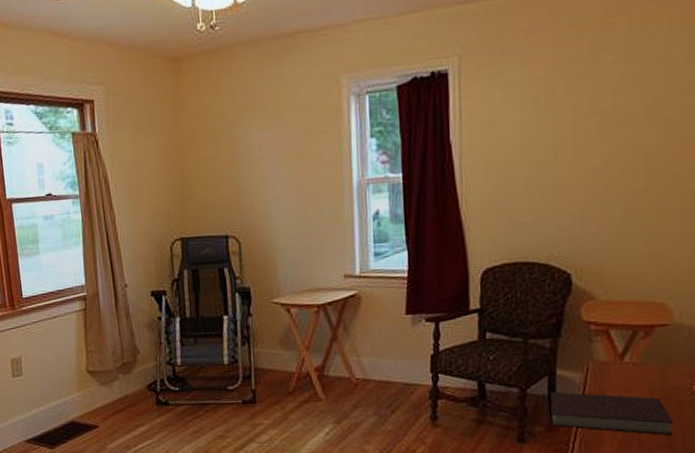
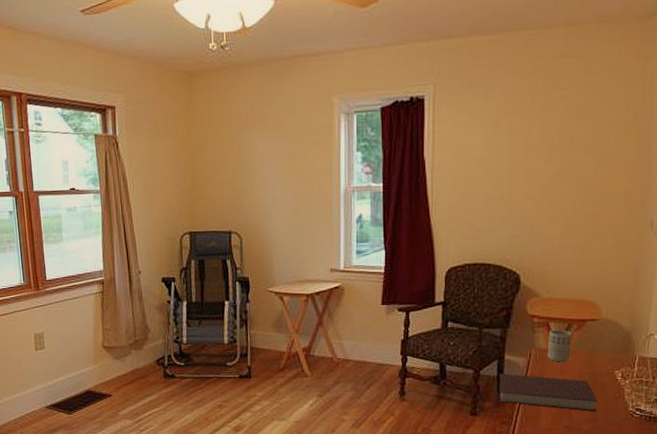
cup: none [609,338,639,377] -> present [548,330,572,362]

